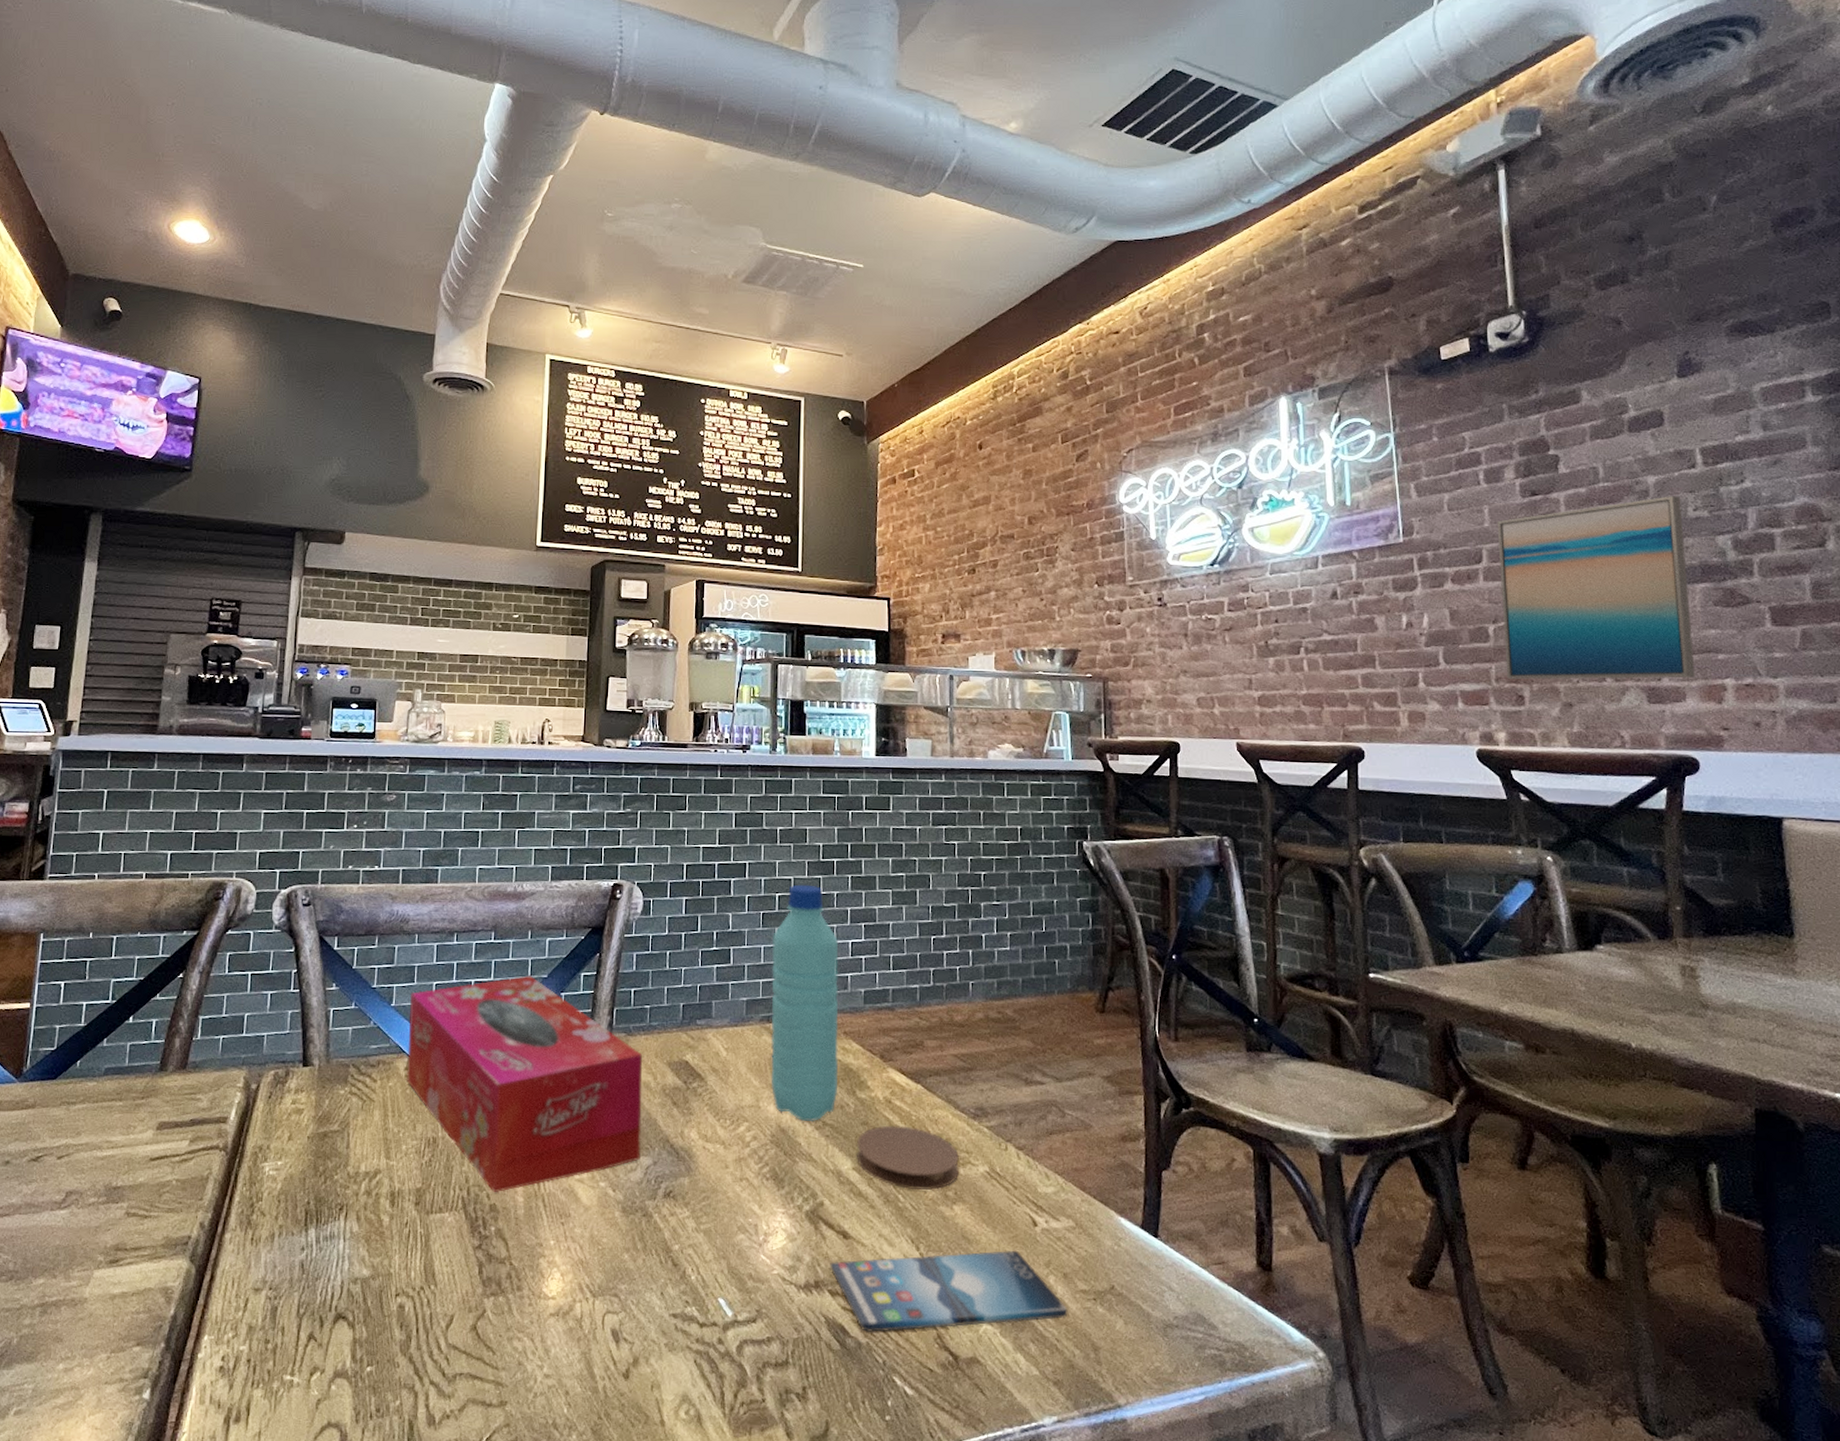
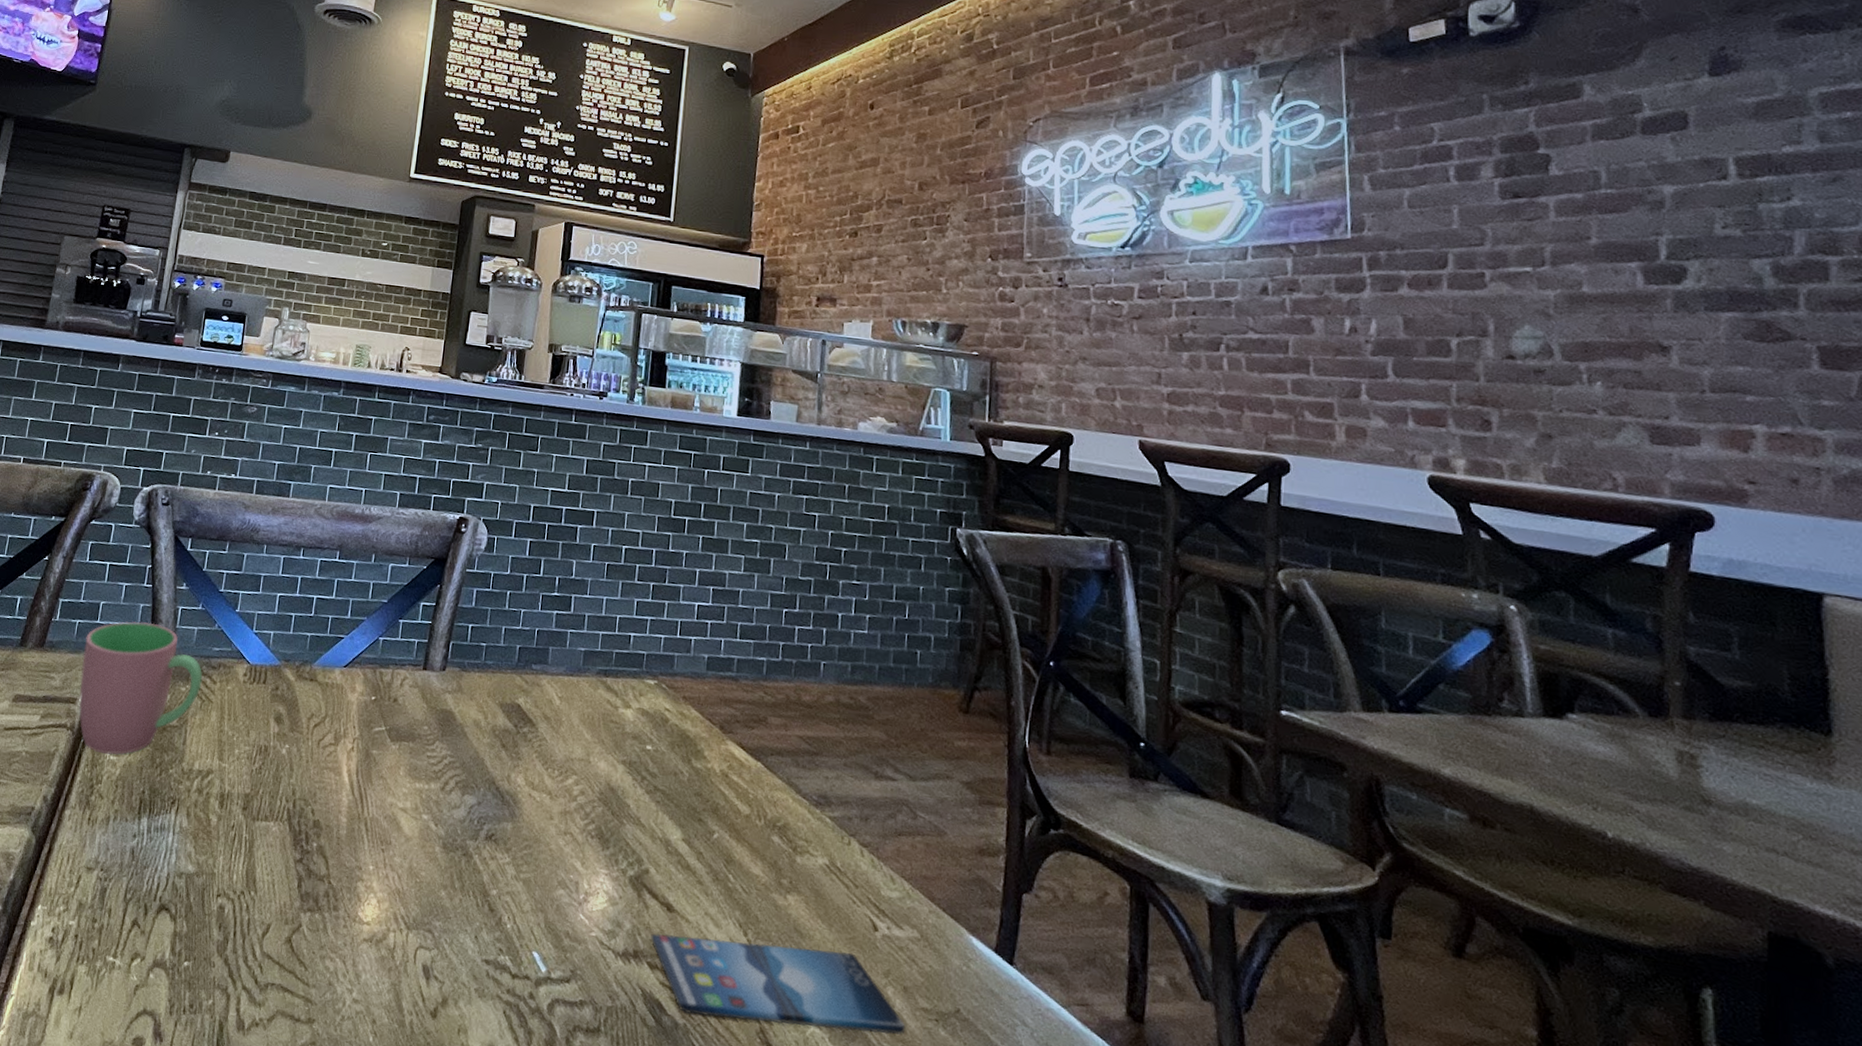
cup: none [230,1028,362,1171] -> present [78,621,203,755]
tissue box: present [407,975,643,1193] -> none [244,598,476,810]
water bottle: present [770,884,839,1122] -> none [603,539,684,786]
coaster: present [857,1125,960,1190] -> none [687,799,797,875]
wall art: present [1497,496,1695,680] -> none [1468,209,1714,420]

